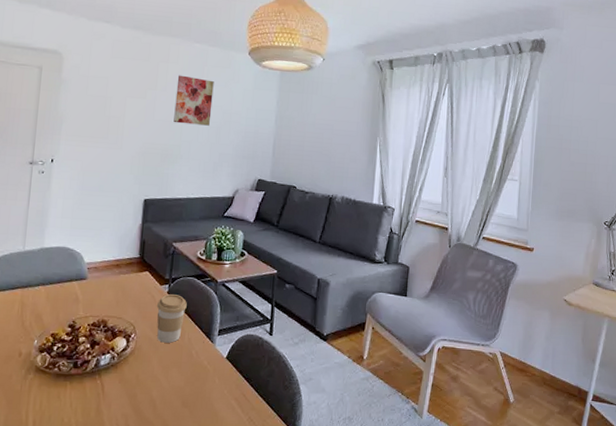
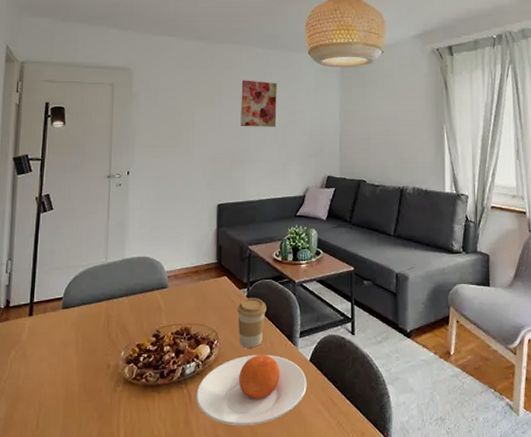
plate: none [109,349,222,417] -> present [196,354,307,425]

